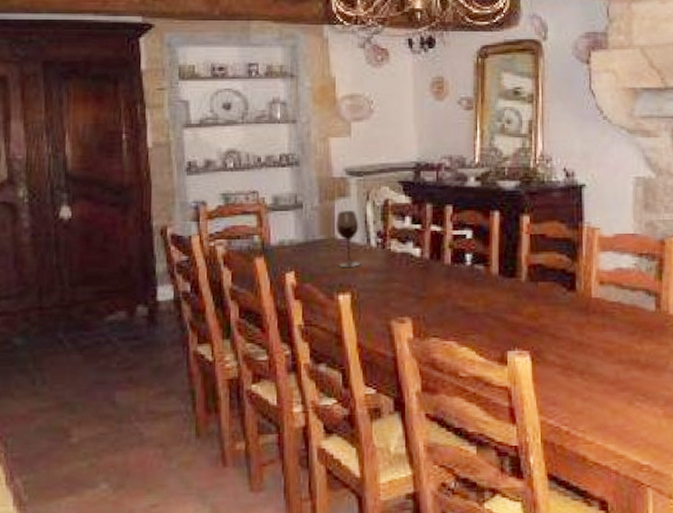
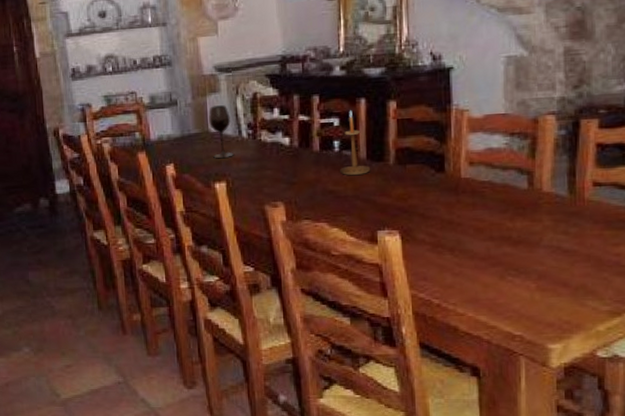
candlestick: none [471,223,502,291] -> present [340,110,370,175]

